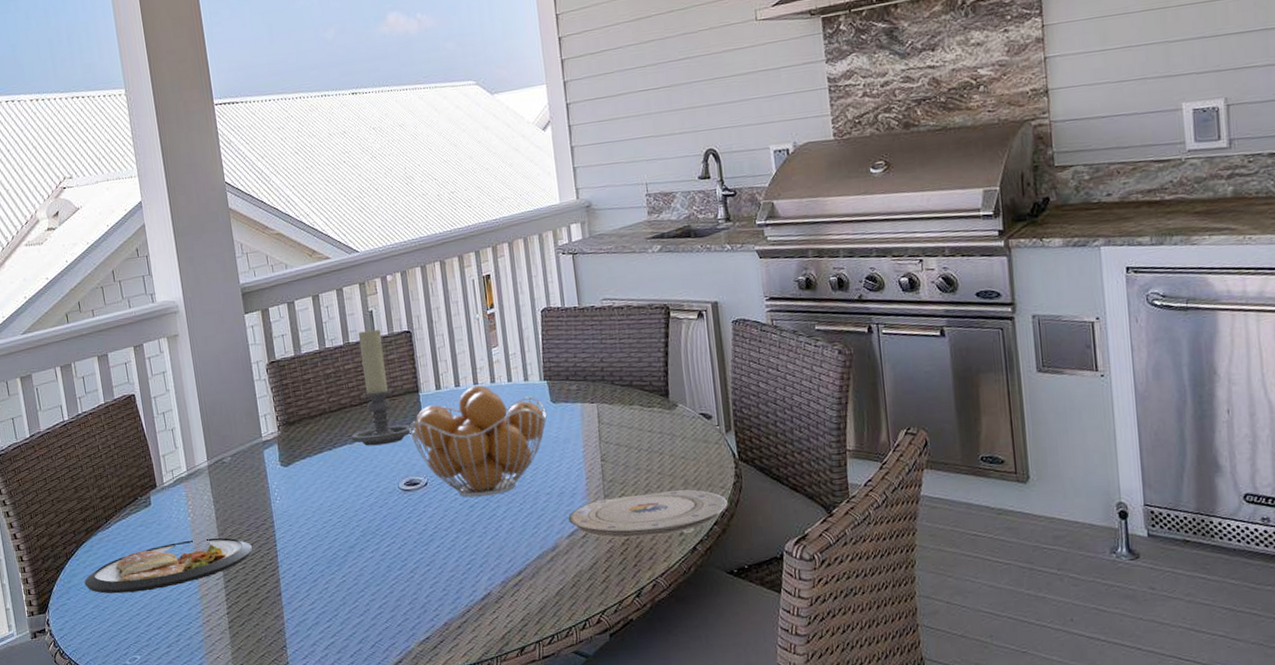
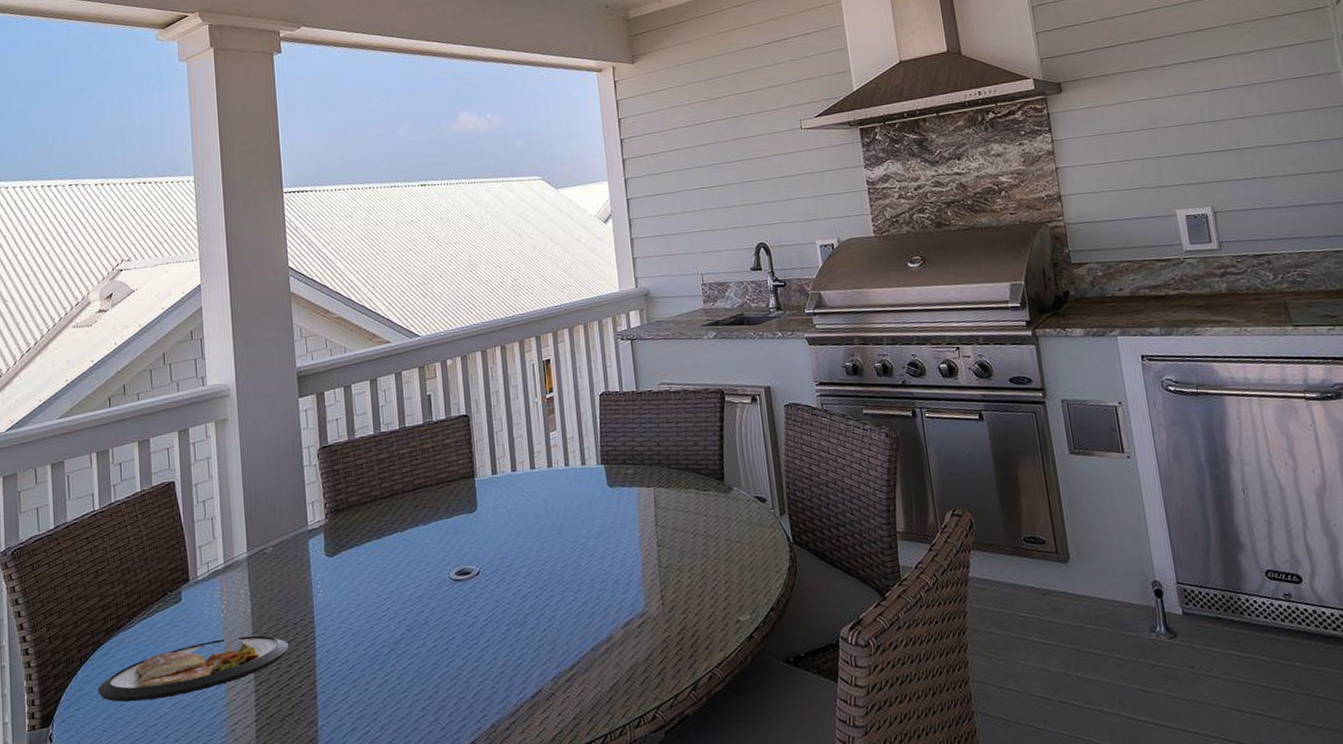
candle holder: present [350,328,418,446] -> none [401,412,472,534]
fruit basket: present [409,385,547,498] -> none [463,470,604,587]
plate: present [568,489,728,538] -> none [623,574,783,627]

